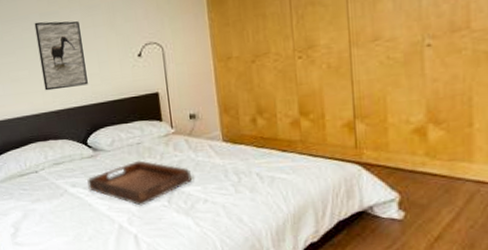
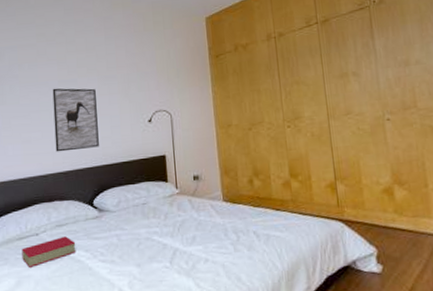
book: none [24,174,75,202] -> present [22,236,76,267]
serving tray: present [87,160,192,206] -> none [90,220,194,268]

